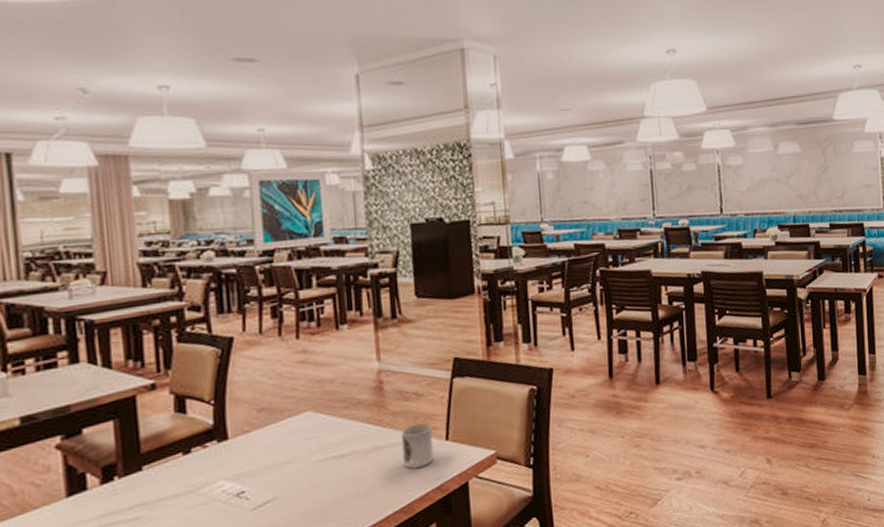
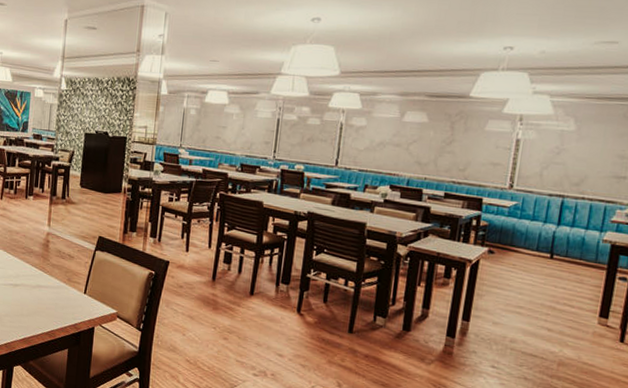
cup: present [400,423,434,469] -> none [53,276,76,308]

